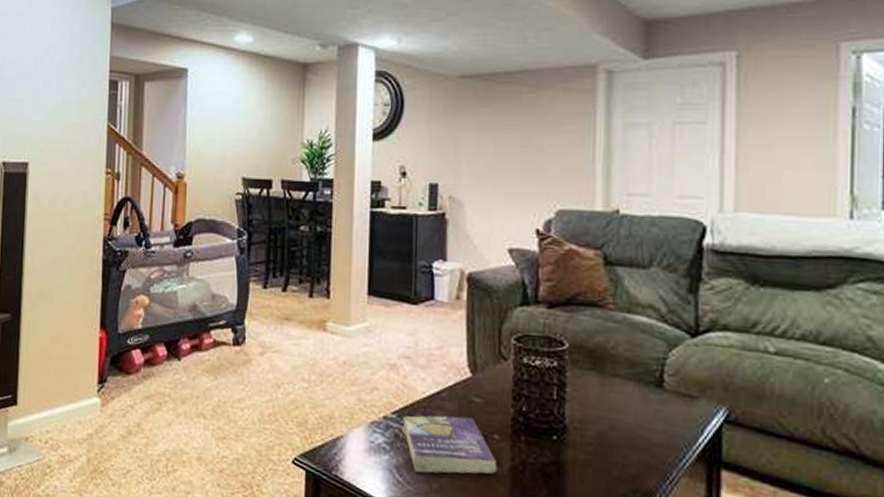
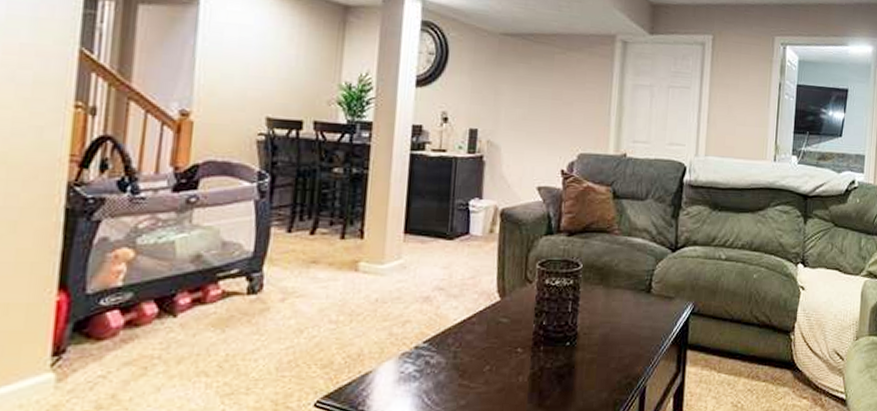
book: present [401,415,497,475] -> none [431,336,519,393]

